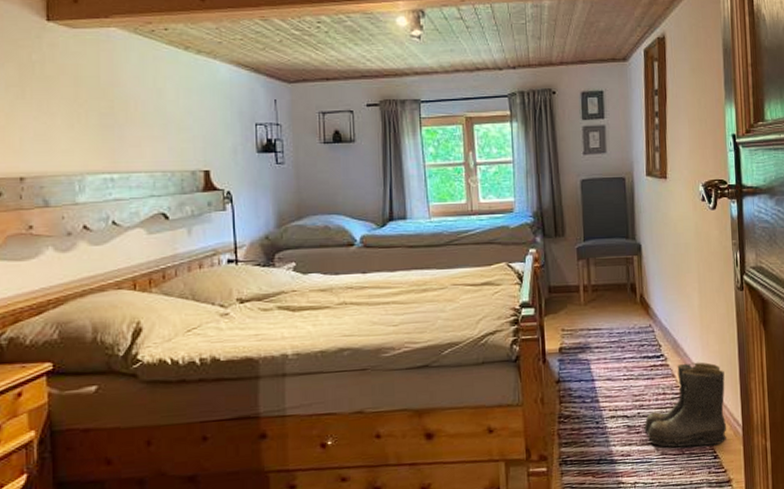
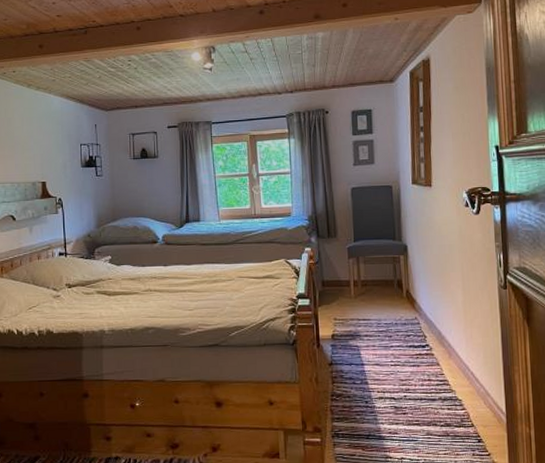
boots: present [643,362,727,448] -> none [409,353,491,431]

